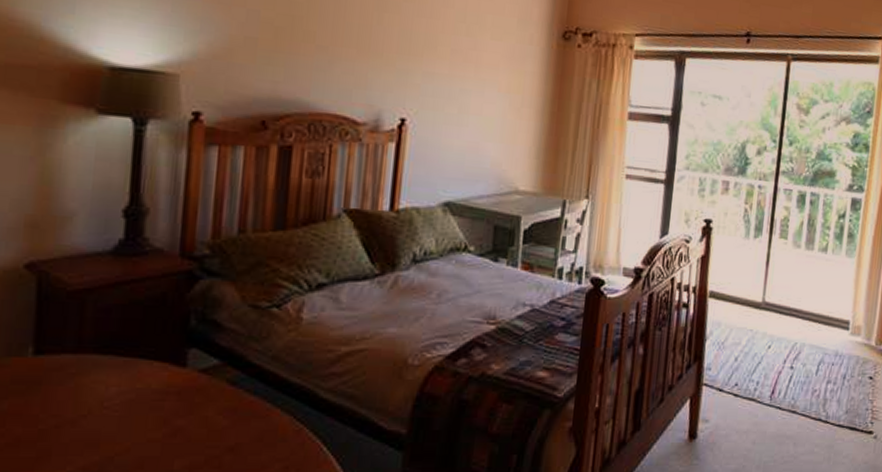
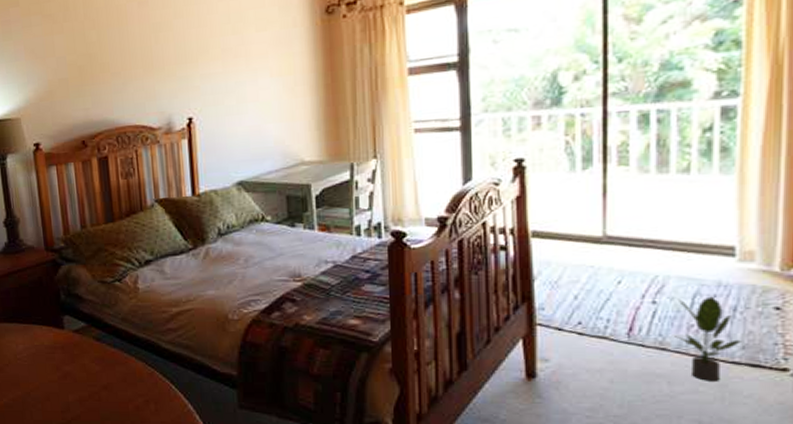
potted plant: none [803,364,846,443] -> present [675,296,741,381]

